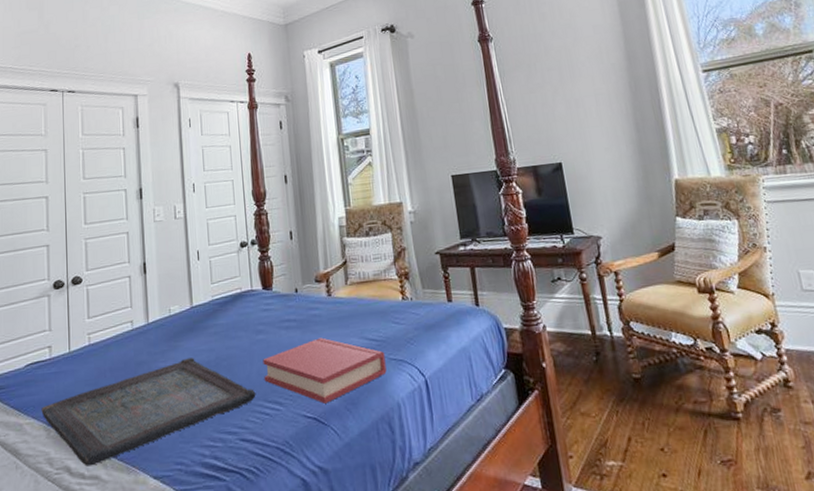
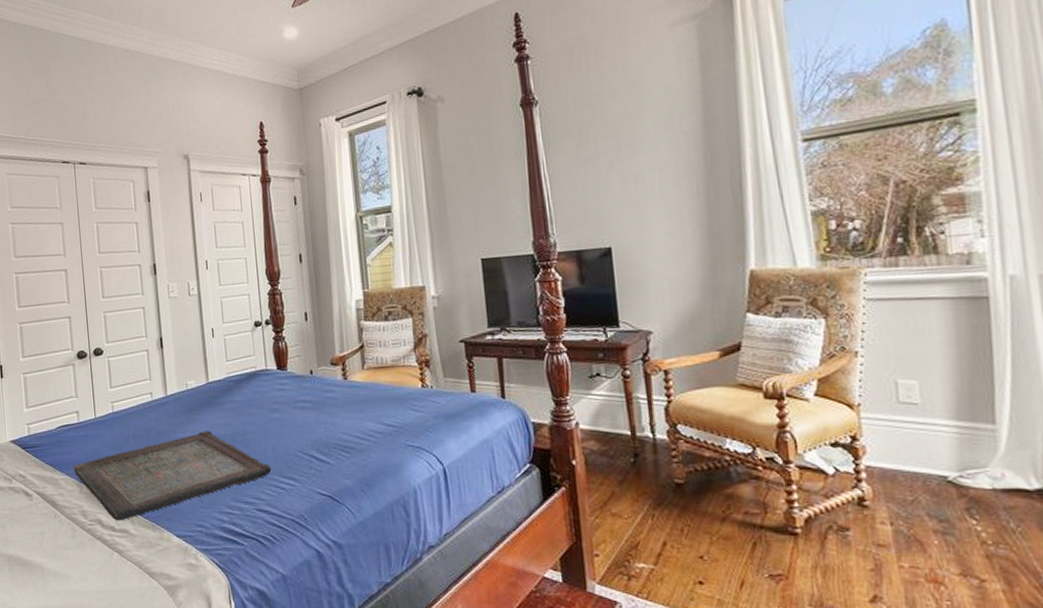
hardback book: present [263,337,387,404] -> none [278,420,403,483]

